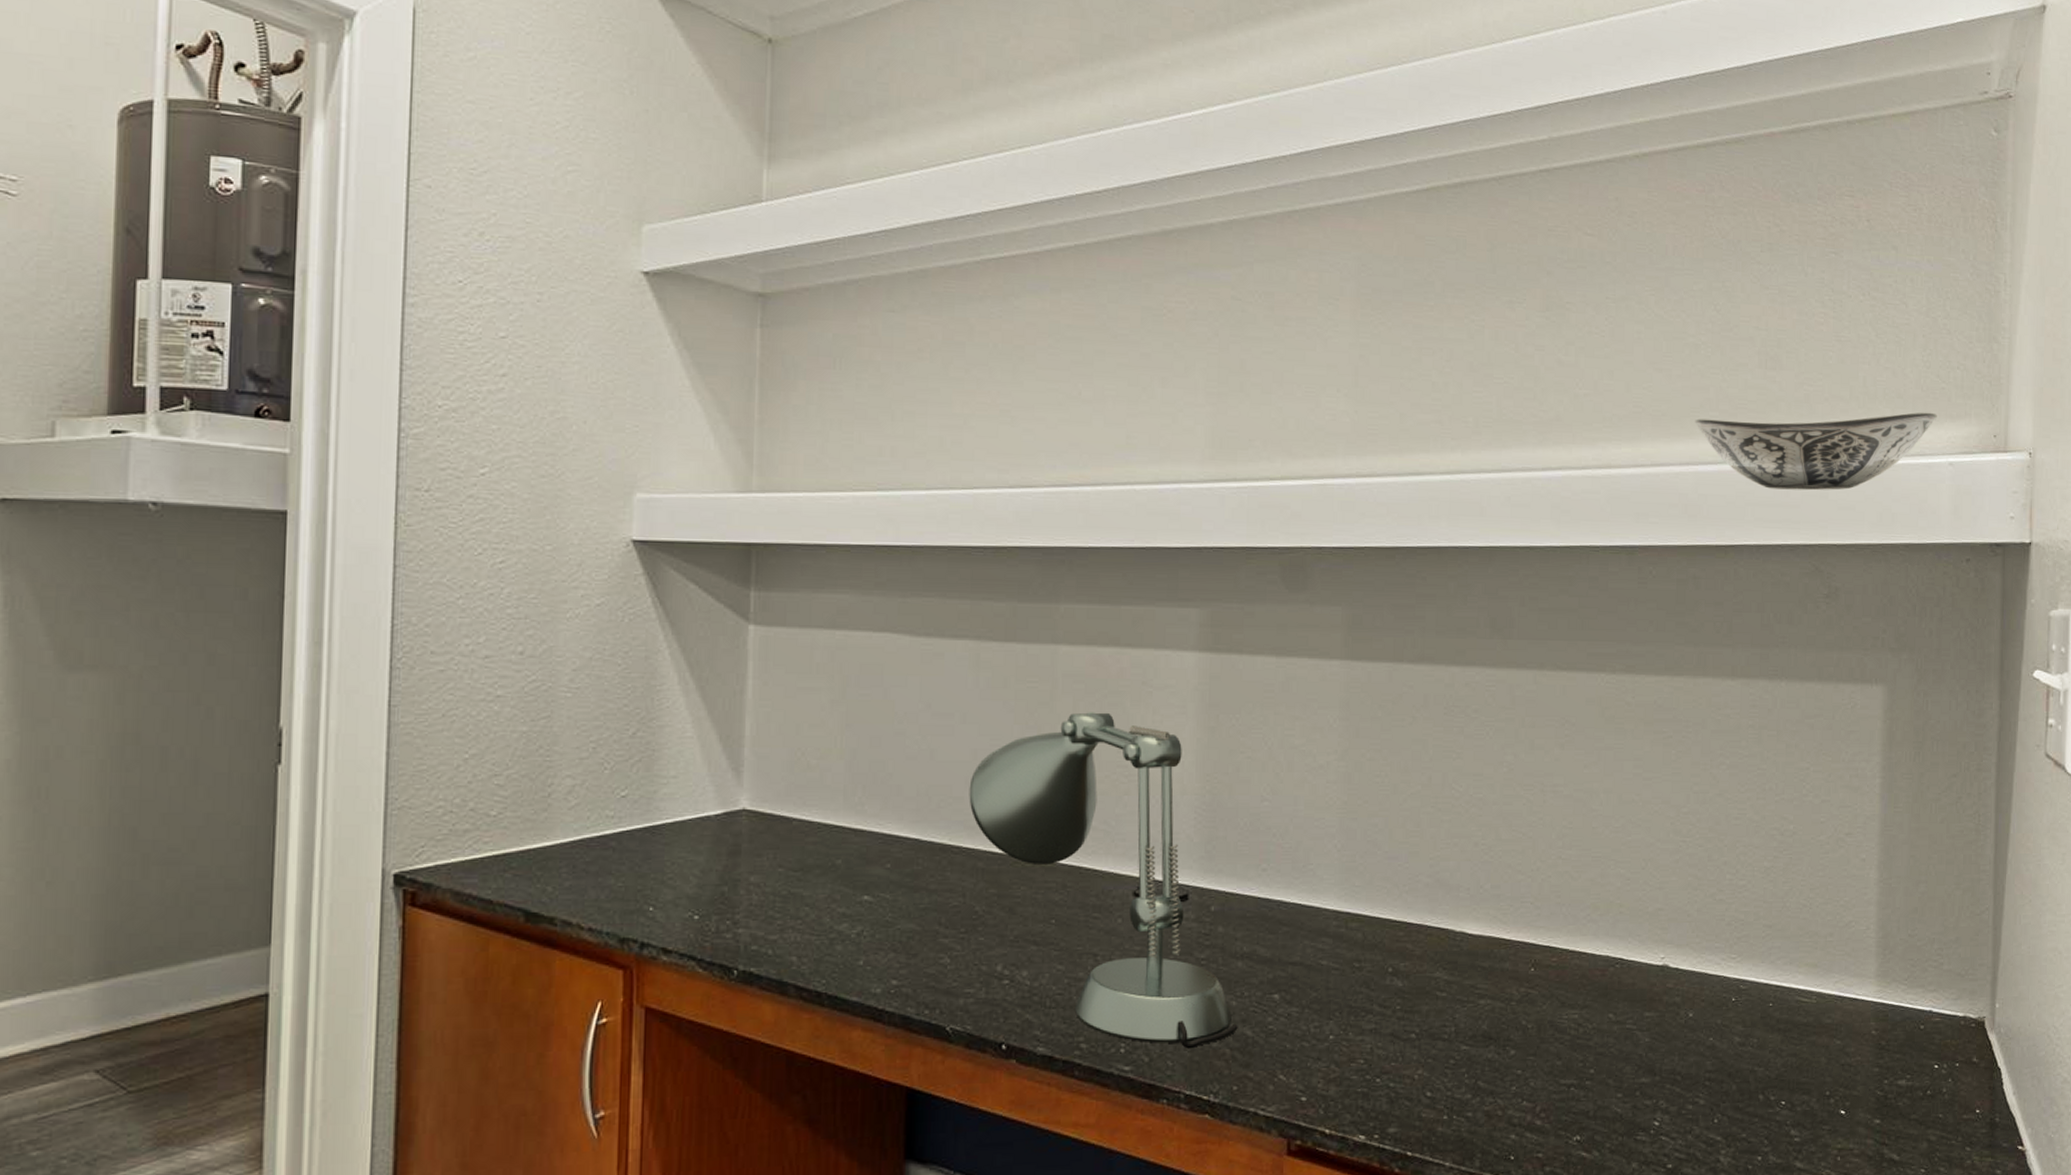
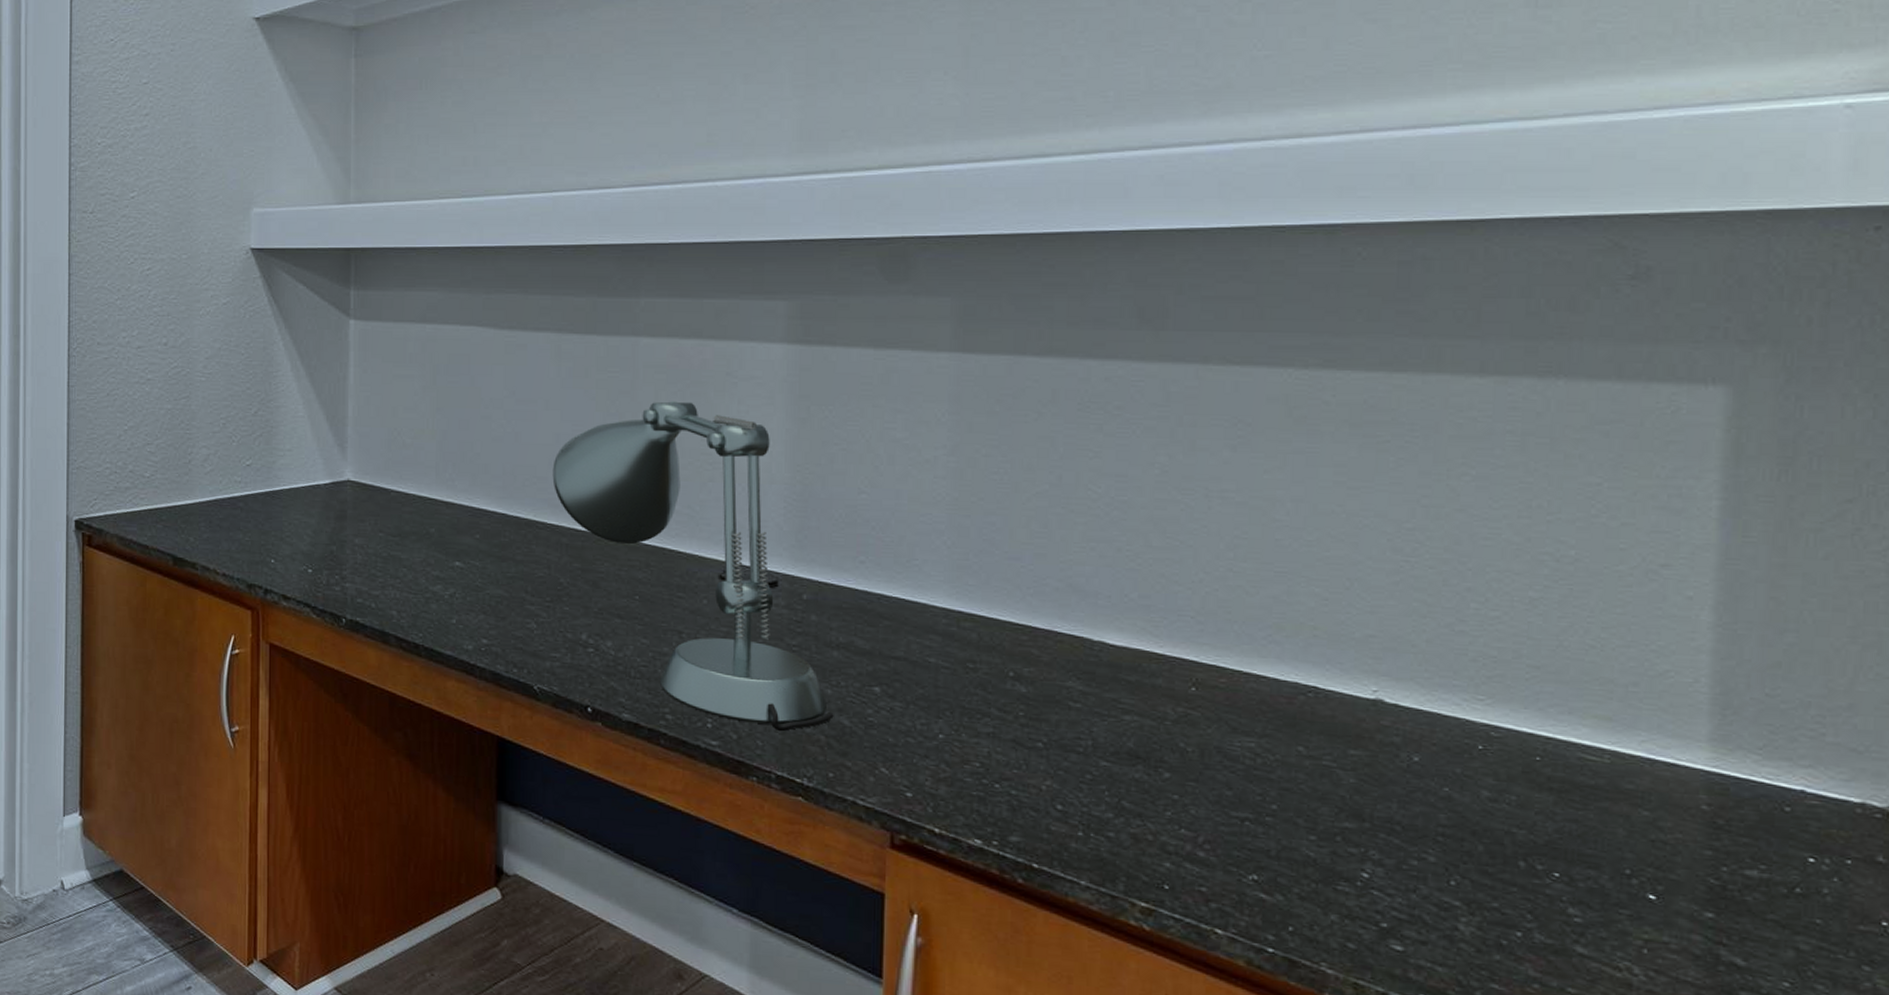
decorative bowl: present [1695,412,1937,491] -> none [1425,42,1825,151]

